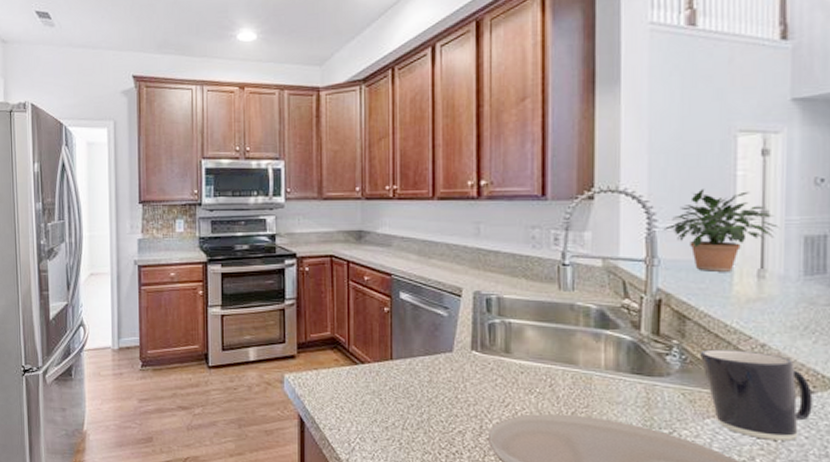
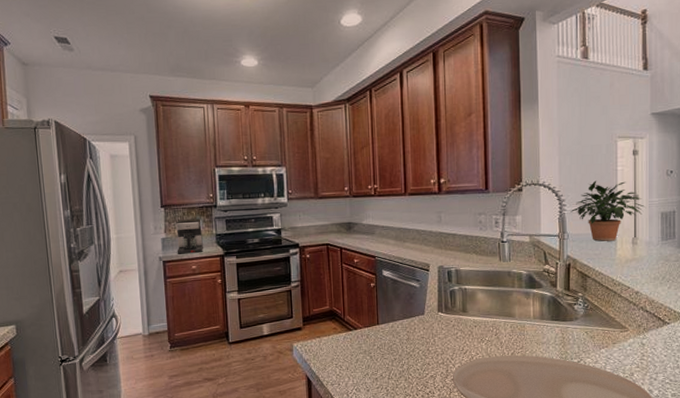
coffee maker: none [153,218,184,259] -> present [175,218,203,254]
mug: present [700,349,813,441] -> none [597,297,669,360]

